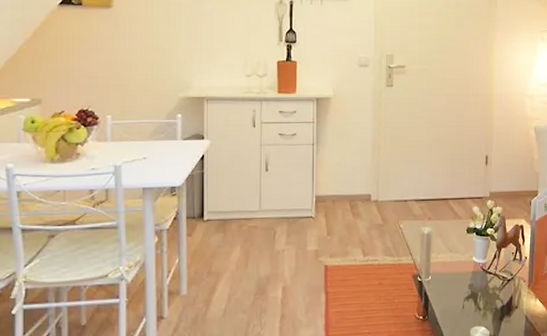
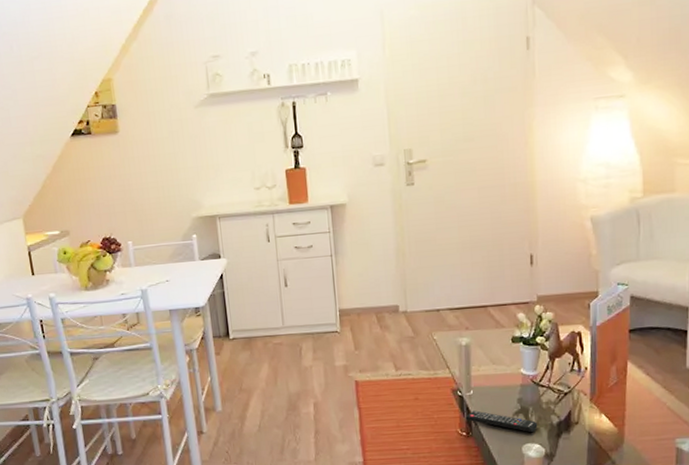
remote control: none [423,295,484,317] -> present [465,410,538,433]

